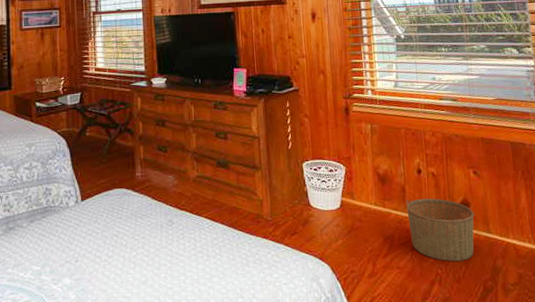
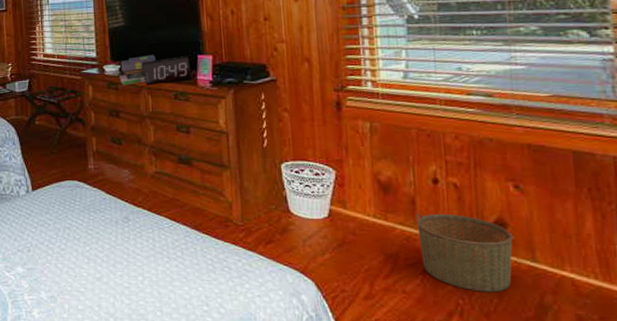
books: none [165,68,198,97] -> present [119,54,156,86]
alarm clock: none [186,69,230,97] -> present [142,56,193,86]

